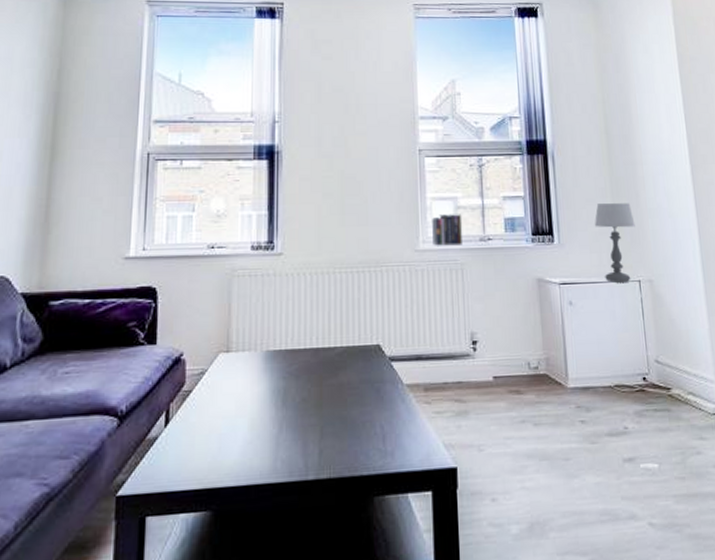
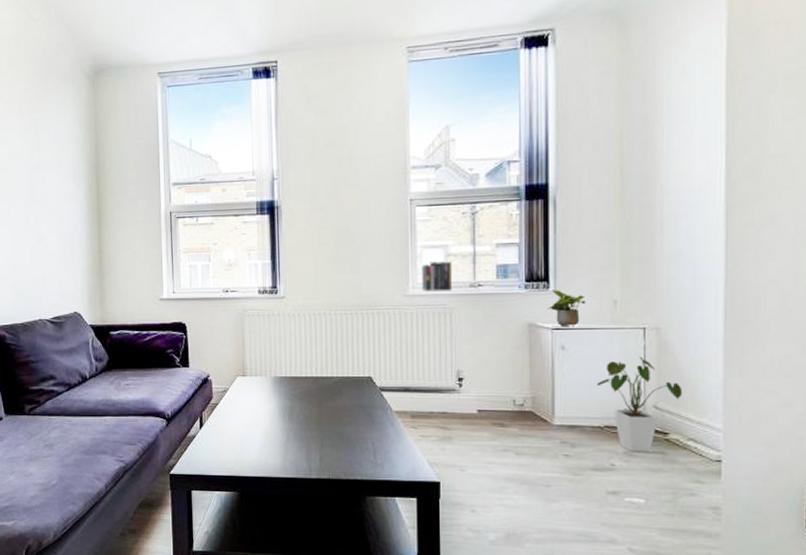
potted plant: none [553,243,587,282] -> present [547,290,586,327]
table lamp: present [594,203,635,283] -> none [596,248,646,329]
house plant: none [603,310,678,411] -> present [596,357,683,452]

